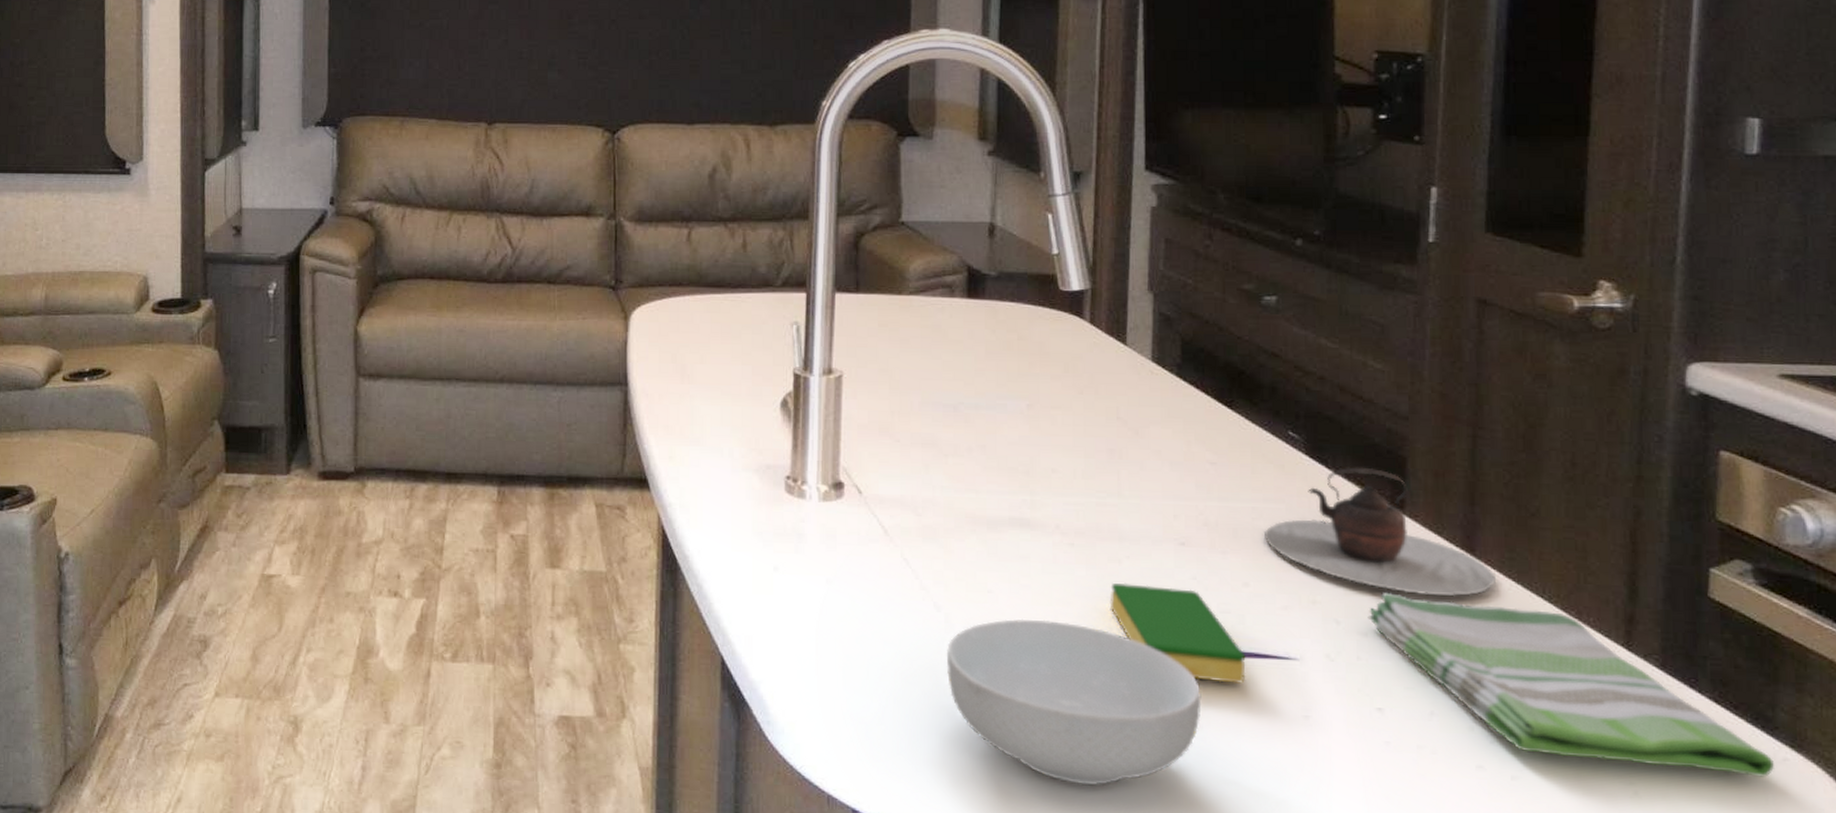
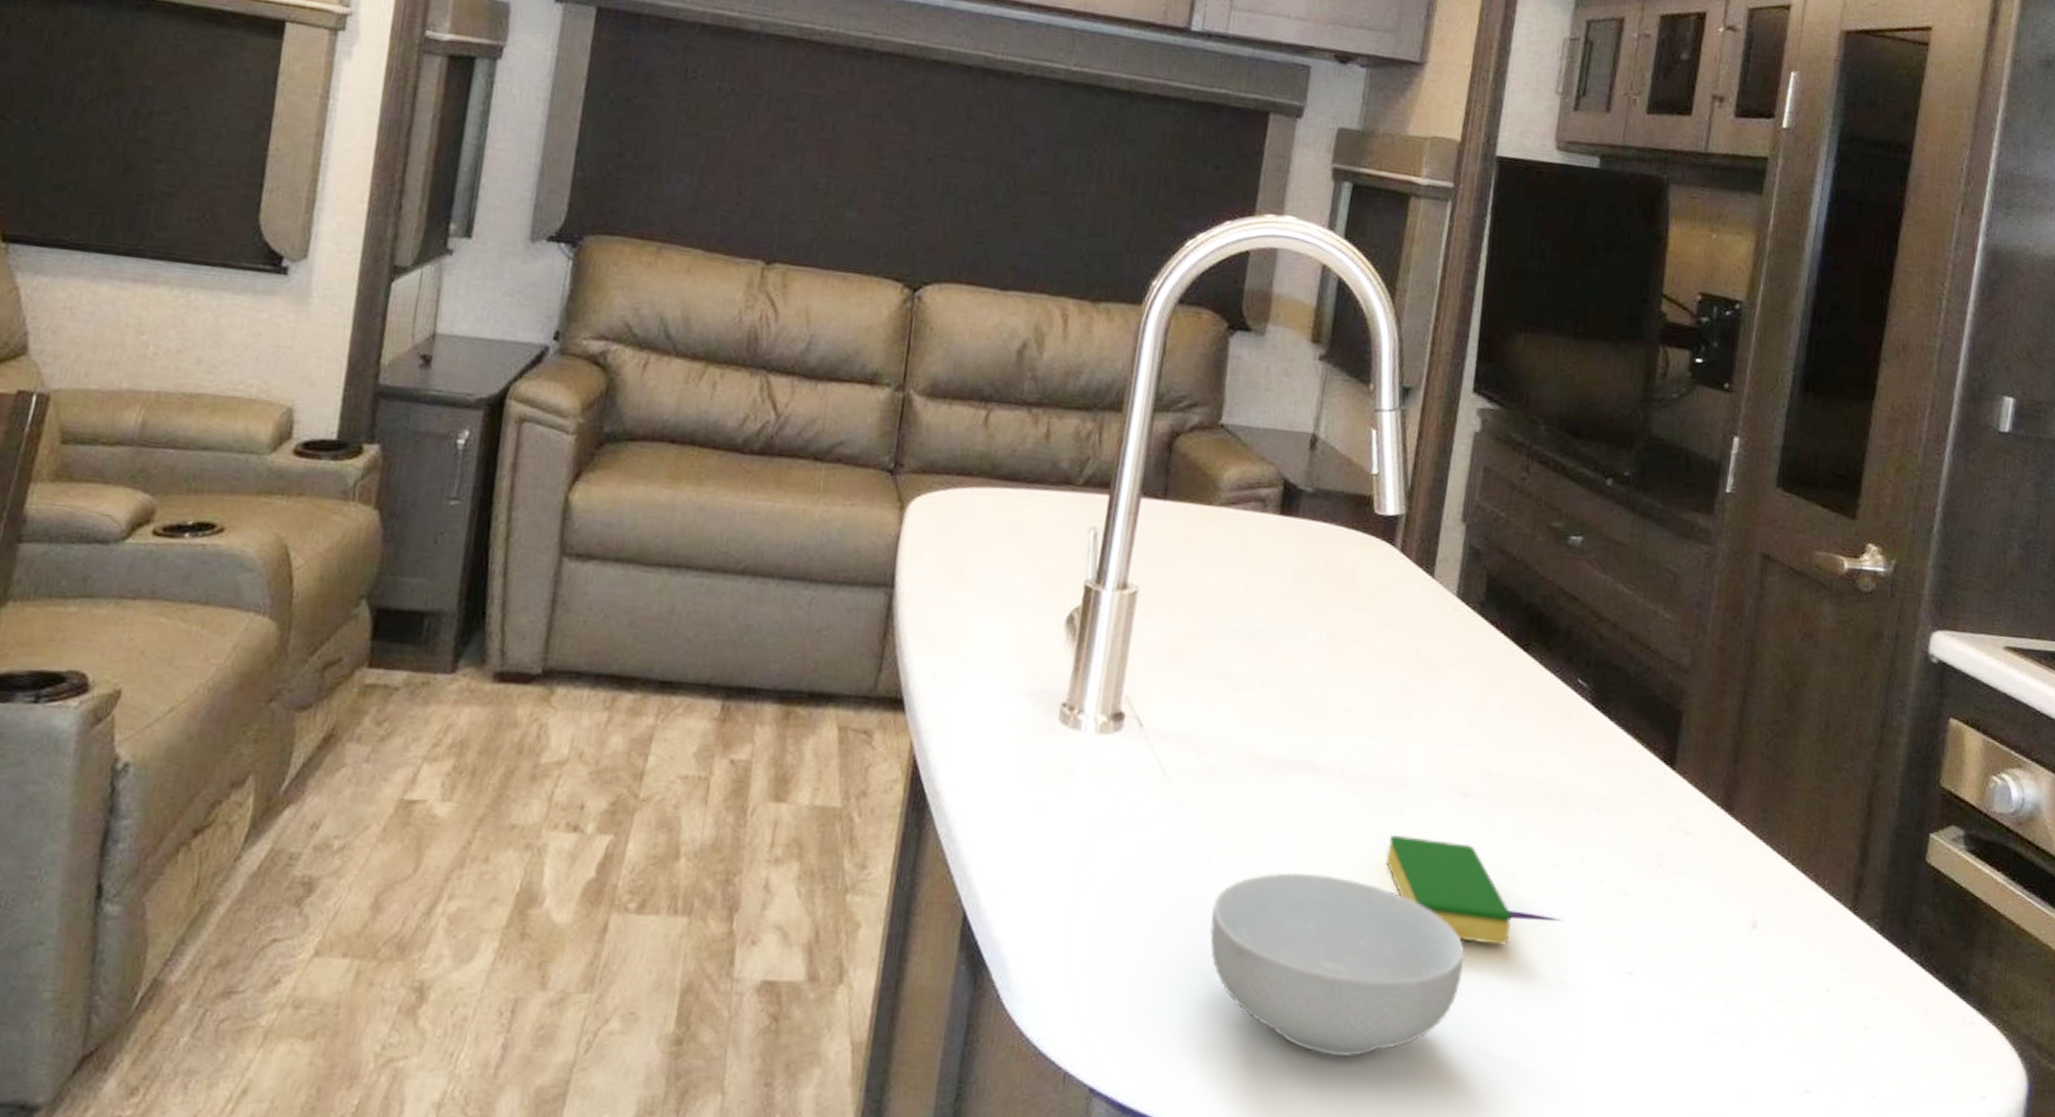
teapot: present [1265,467,1495,597] -> none [1544,719,1748,857]
dish towel: present [1367,593,1775,777] -> none [1630,851,1964,1040]

